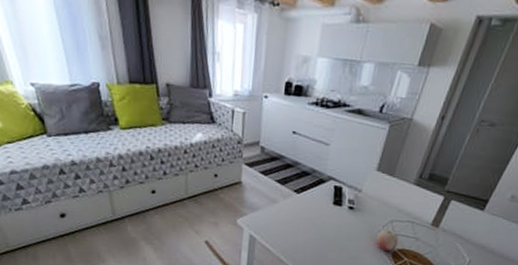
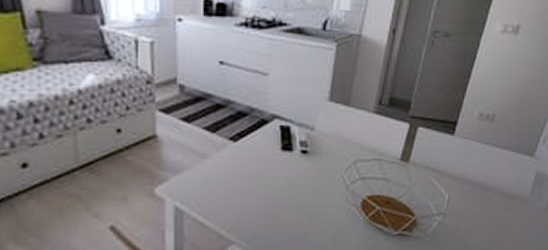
fruit: present [376,229,399,252] -> none [340,173,366,202]

